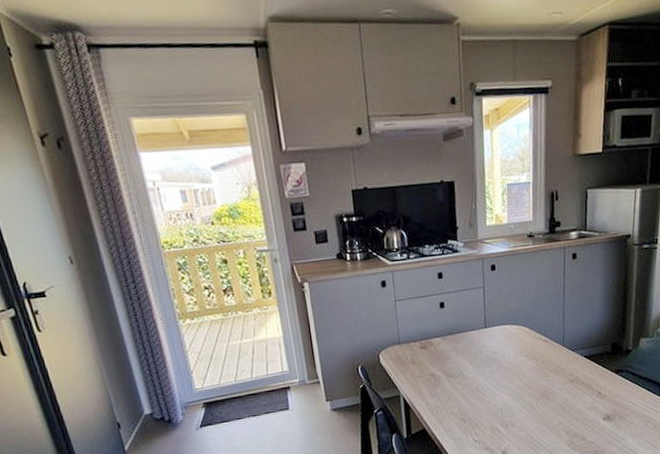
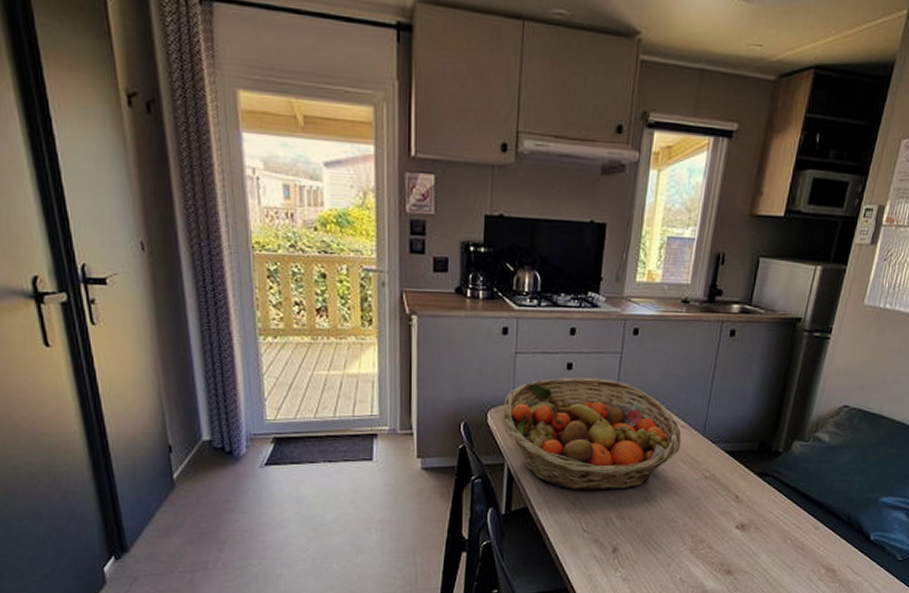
fruit basket: none [391,311,546,409] -> present [502,377,682,492]

